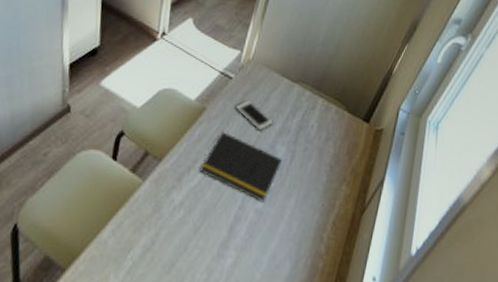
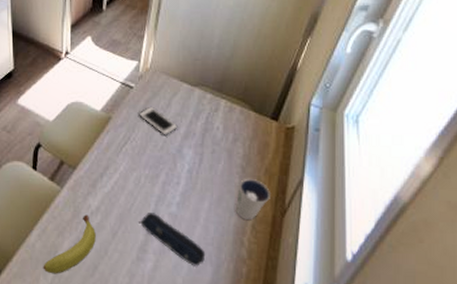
fruit: none [114,210,177,272] -> present [43,215,96,274]
notepad: present [199,132,283,202] -> none [111,139,192,206]
pencil case: none [223,209,287,262] -> present [139,213,206,267]
dixie cup: none [319,176,353,217] -> present [235,178,270,220]

